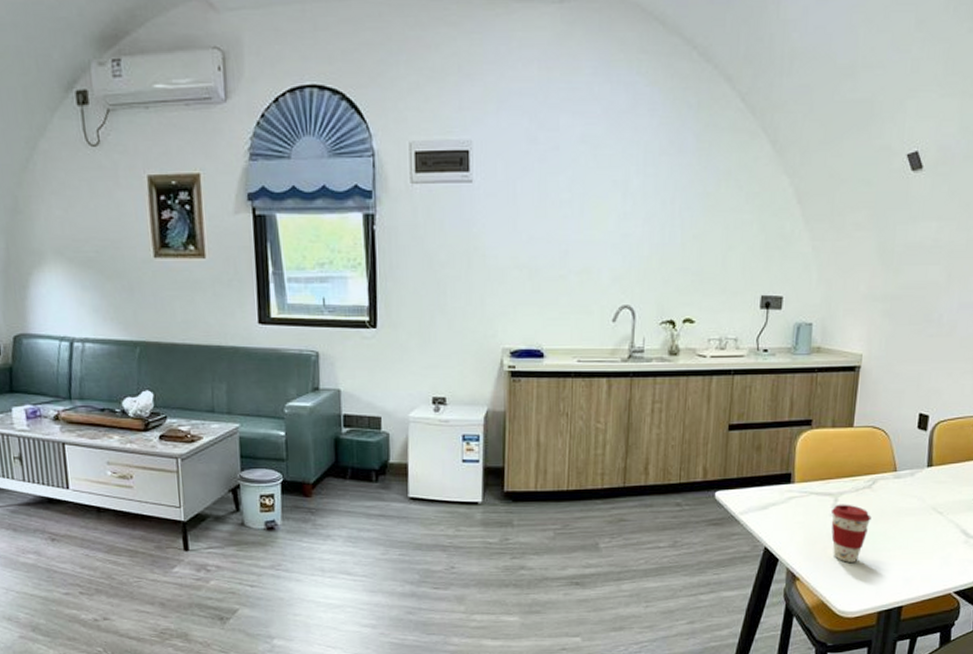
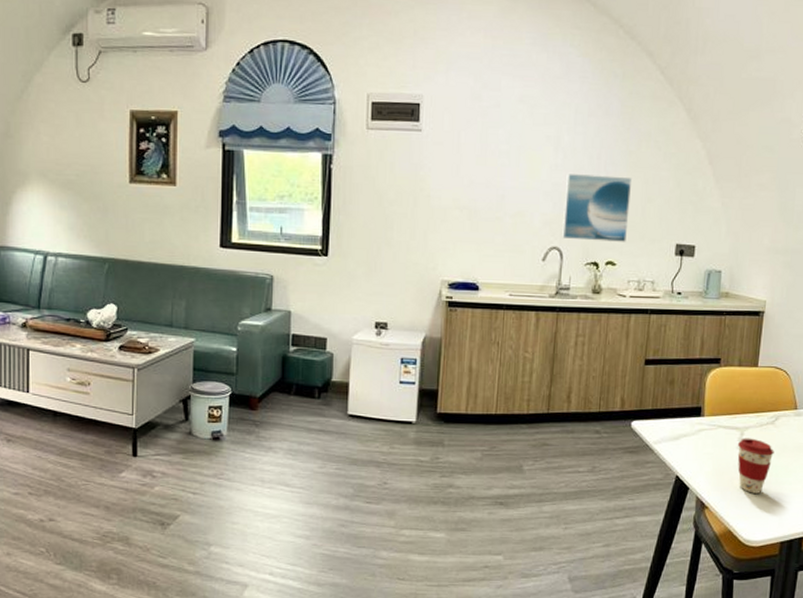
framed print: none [634,222,711,297] -> present [562,174,633,242]

